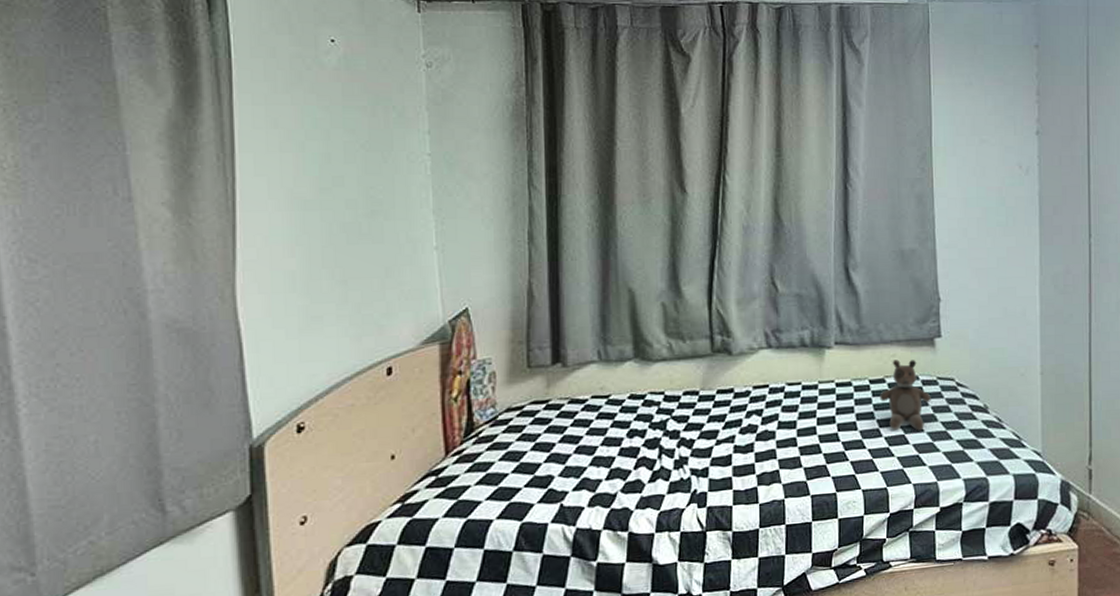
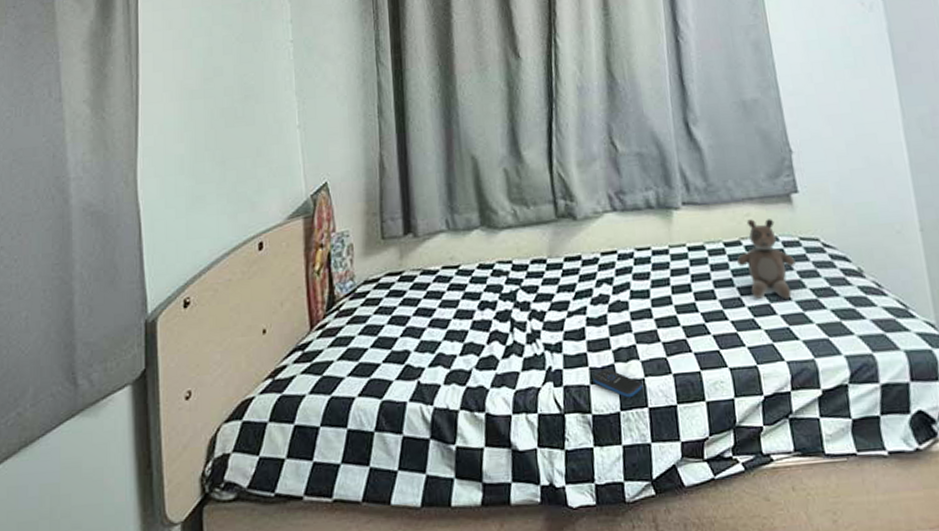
mobile phone: none [736,491,782,517] -> present [593,368,643,399]

